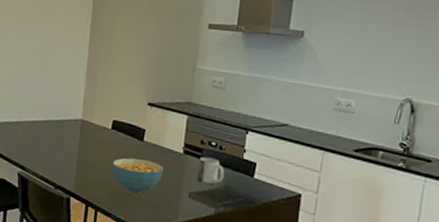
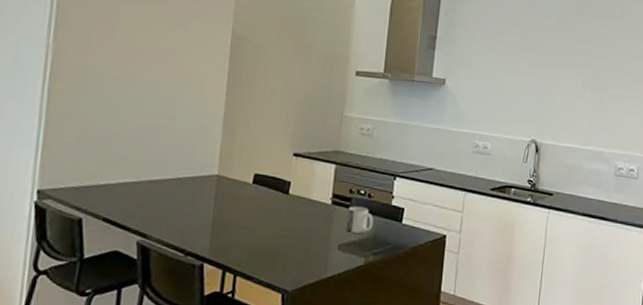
cereal bowl: present [112,158,164,193] -> none [253,213,311,250]

